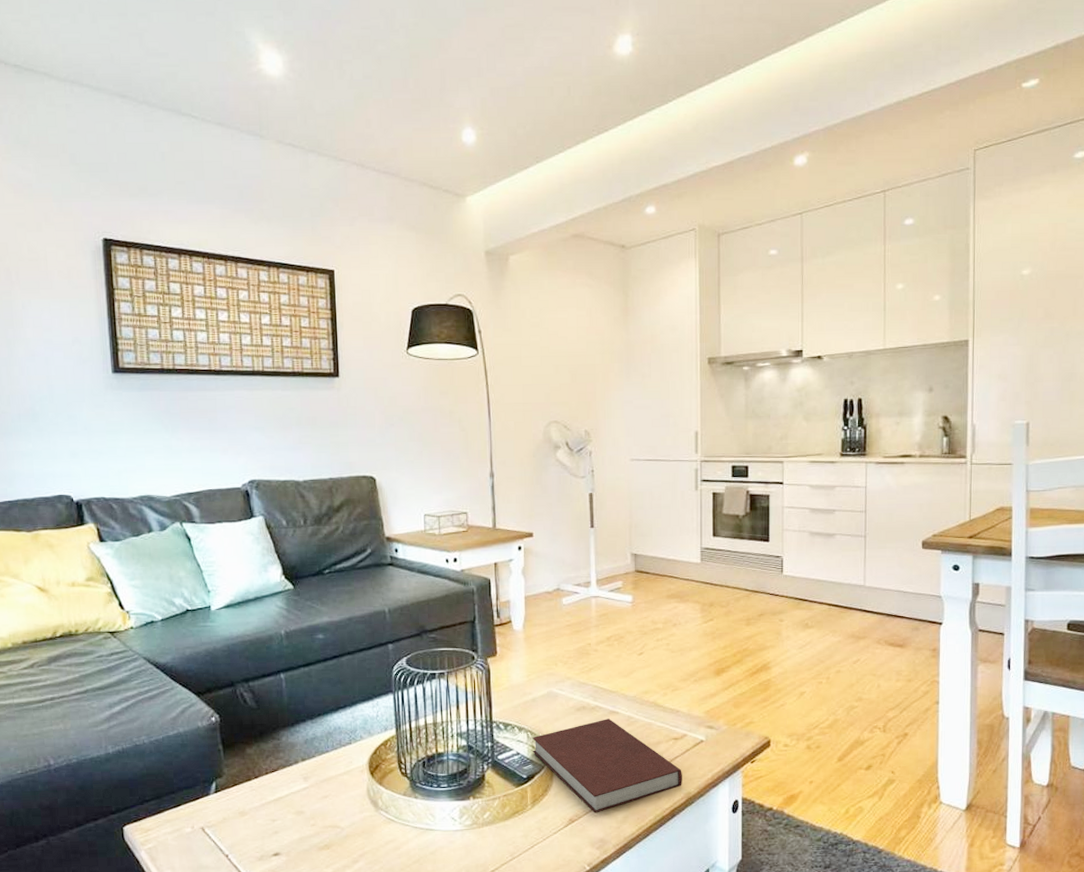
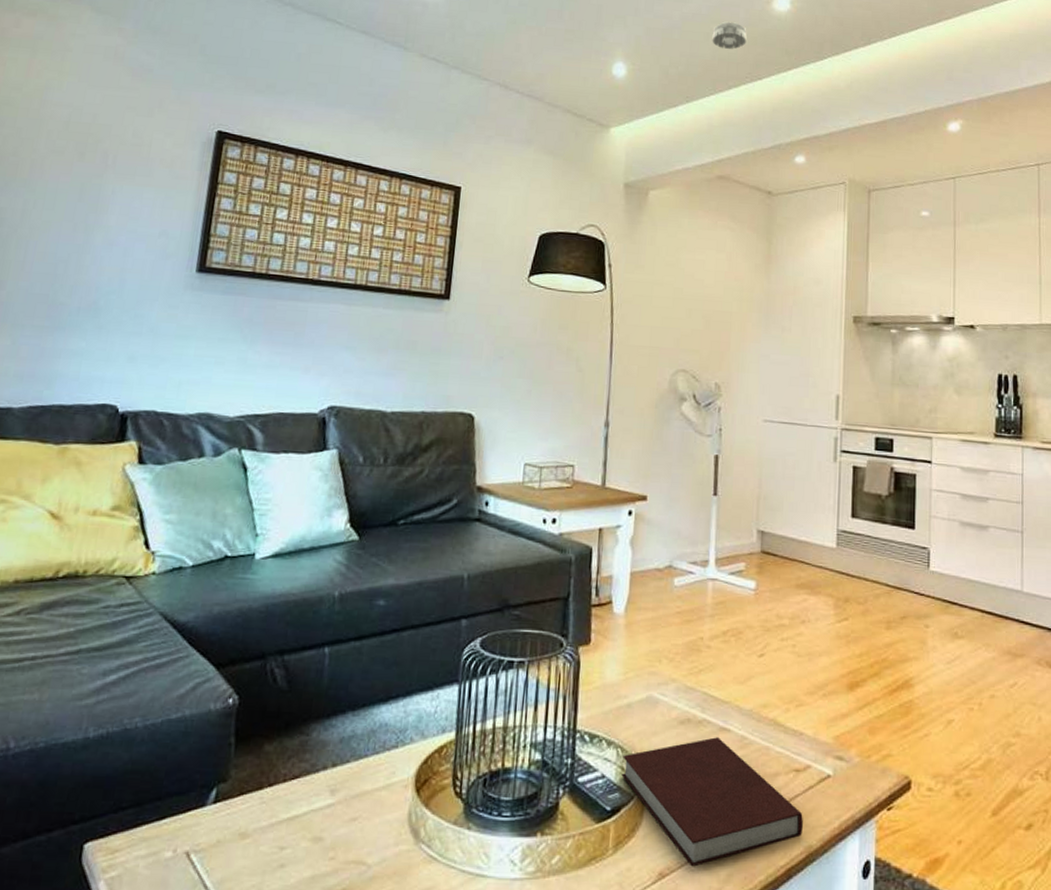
smoke detector: none [556,72,591,102] -> present [712,21,747,49]

